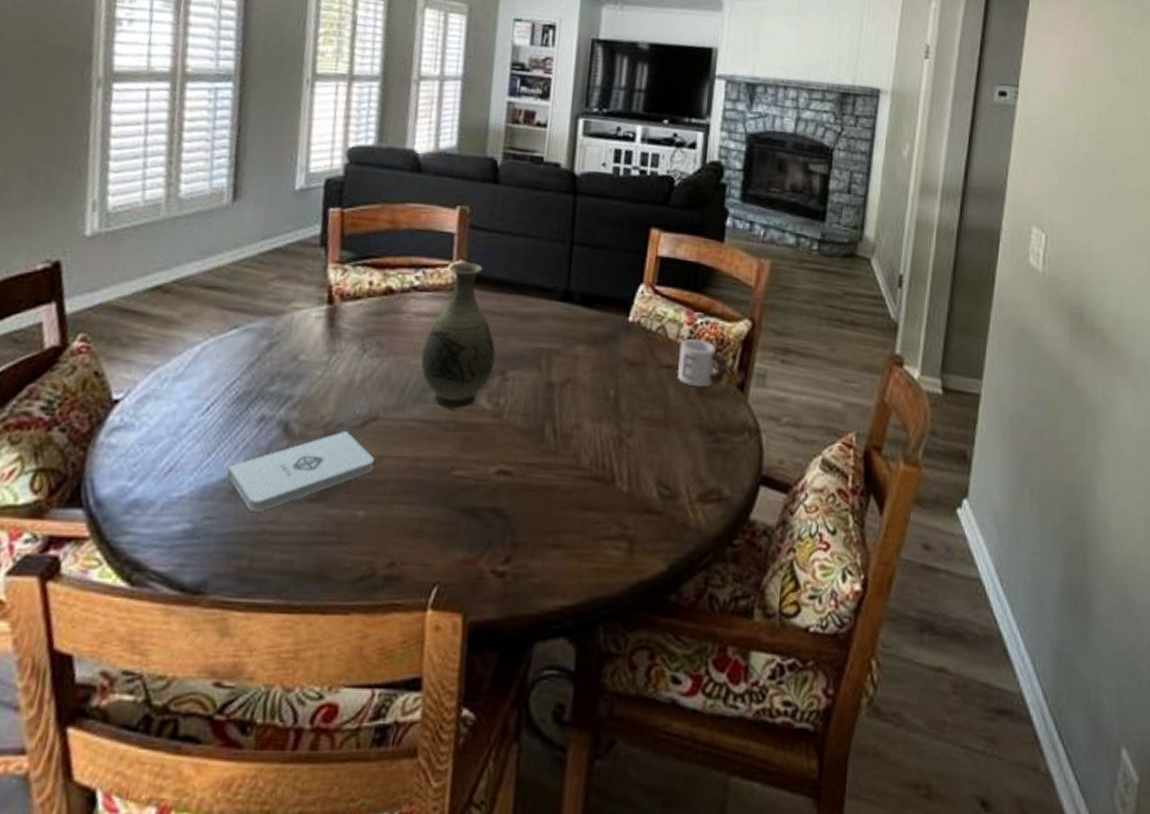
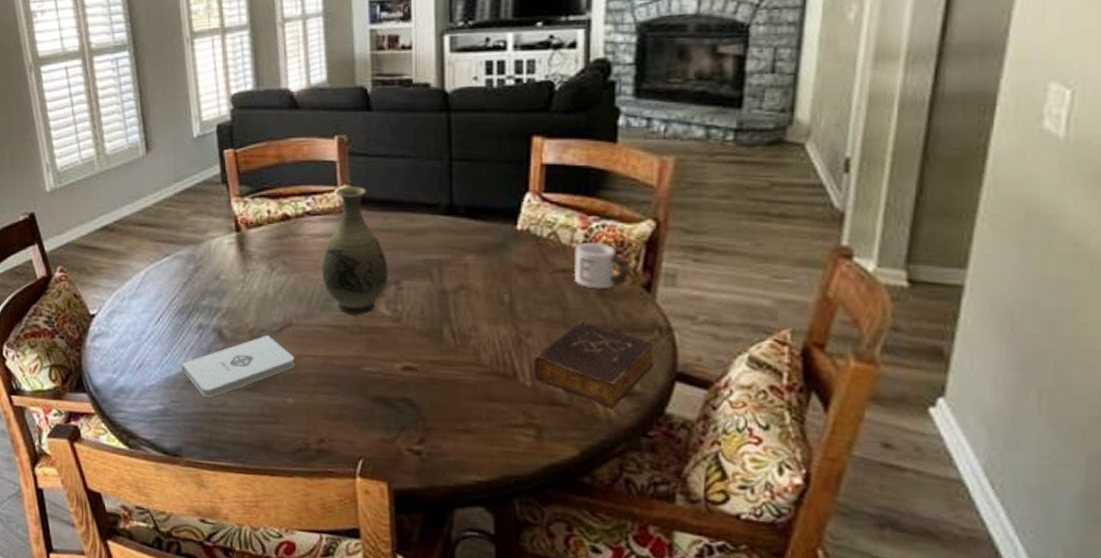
book: none [631,419,745,515] -> present [534,320,655,408]

